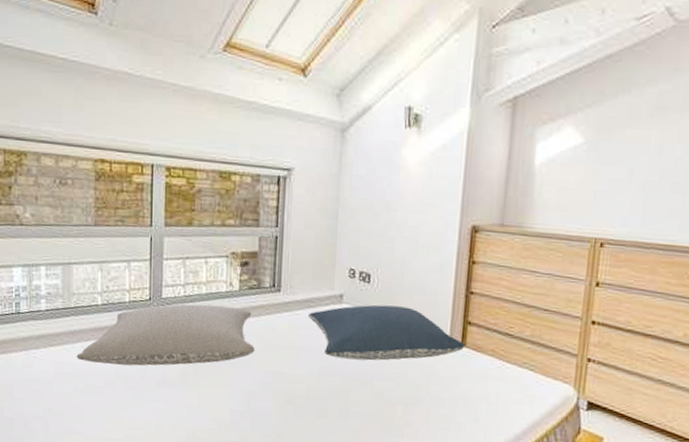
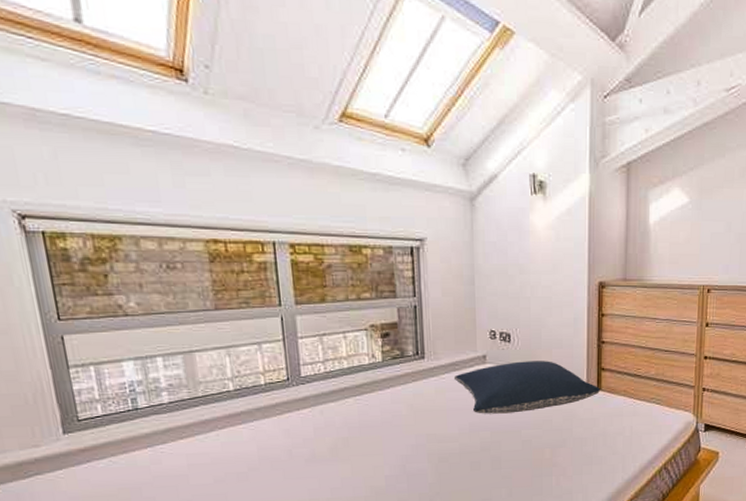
pillow: present [76,304,255,366] -> none [211,378,404,450]

